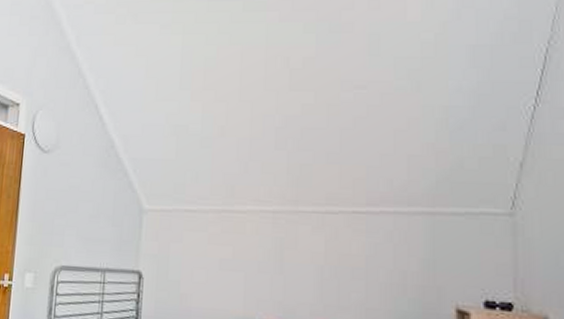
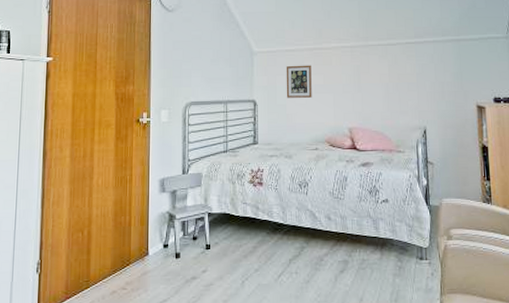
picture frame: none [181,230,217,275] -> present [286,65,312,98]

